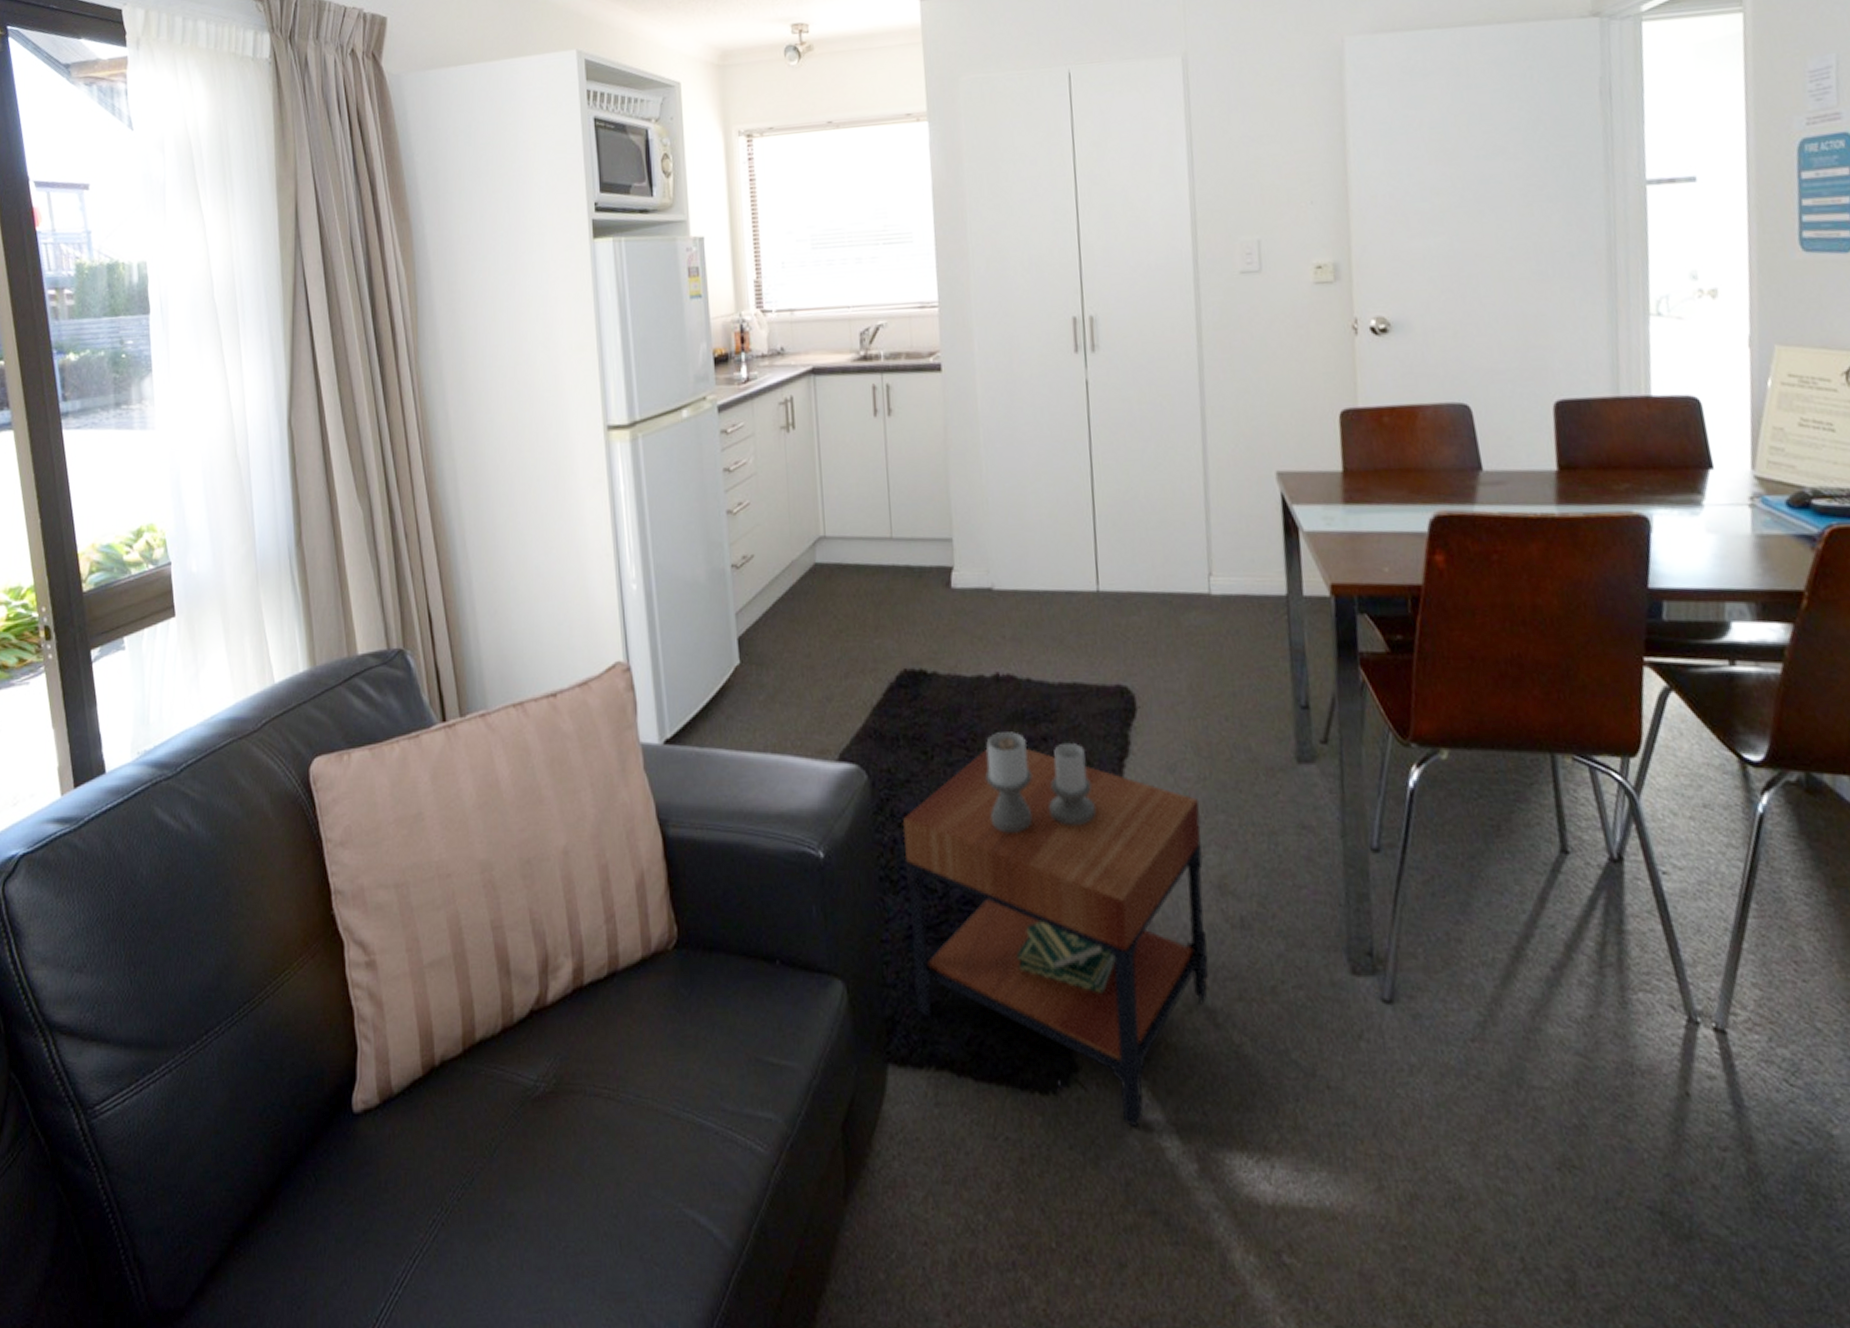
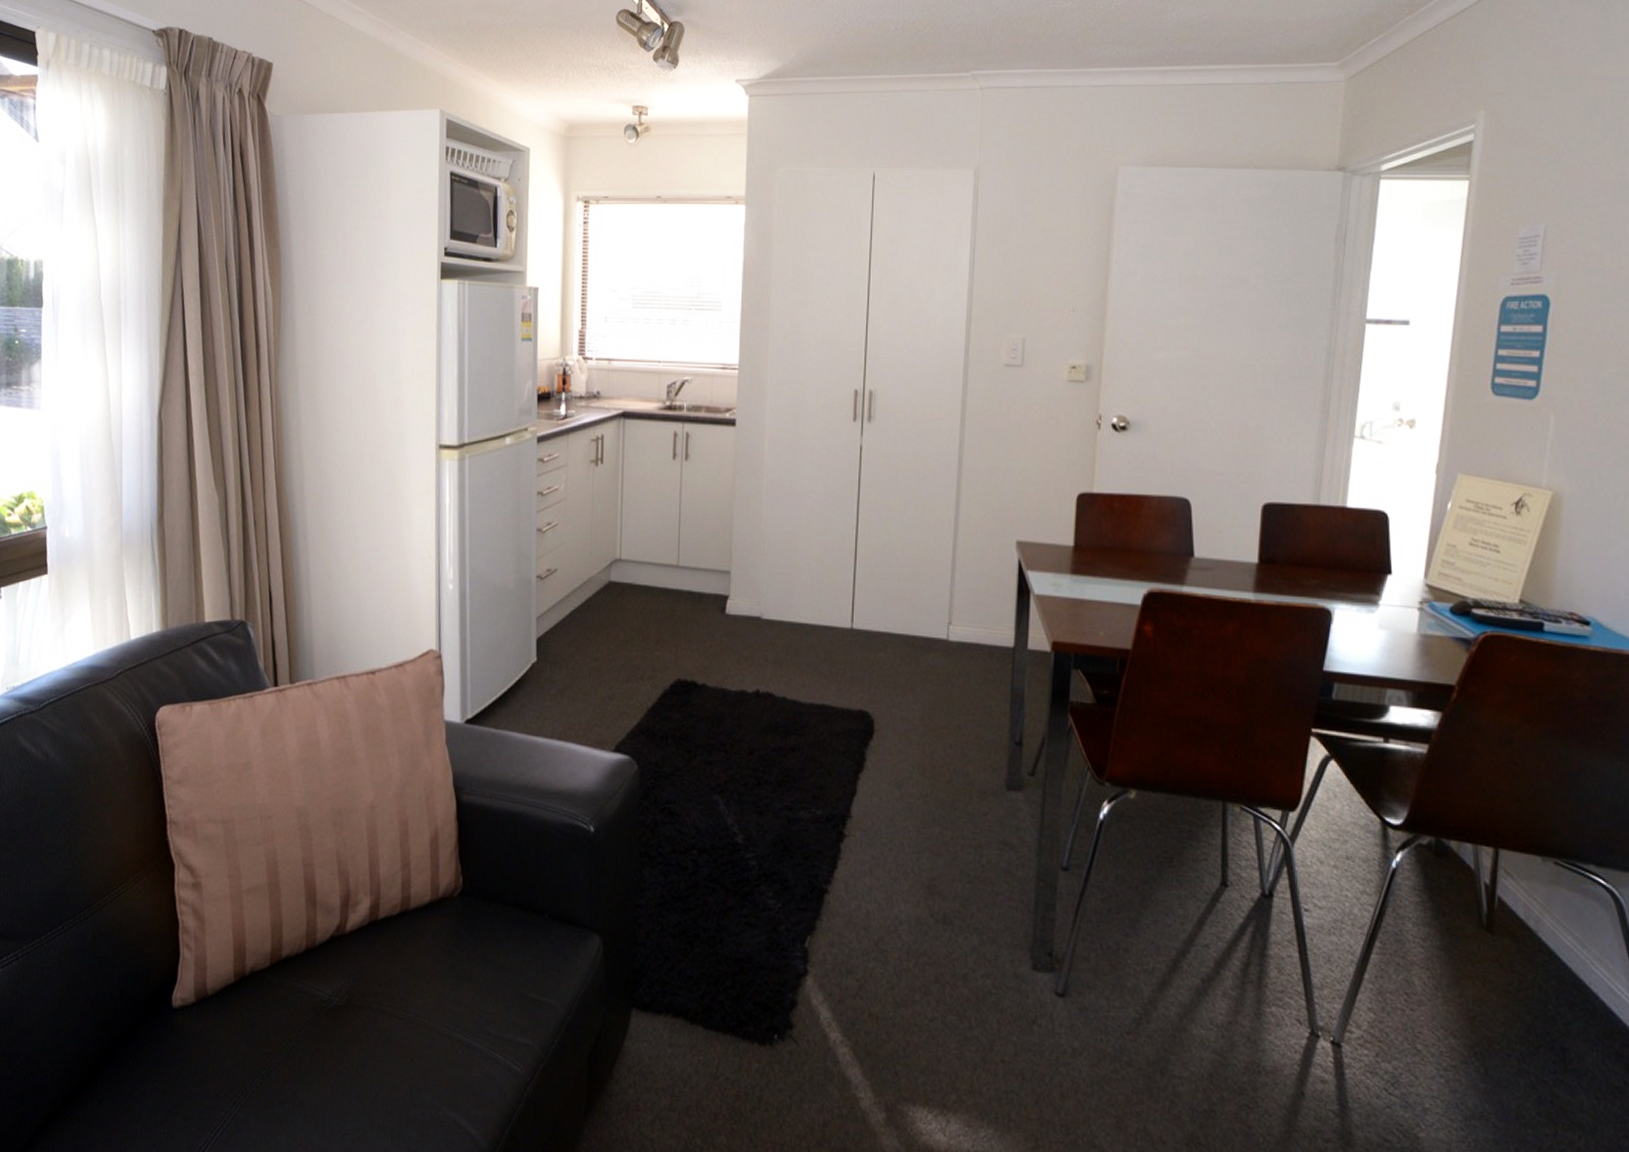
side table: present [902,732,1209,1128] -> none [661,740,920,1080]

